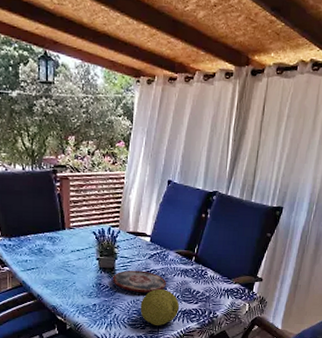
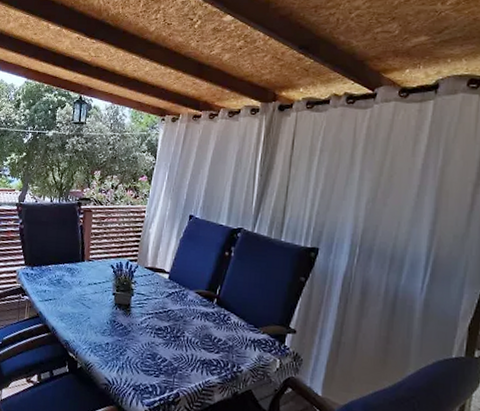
plate: present [112,270,166,293] -> none [127,308,184,336]
fruit: present [140,289,179,325] -> none [154,332,198,375]

